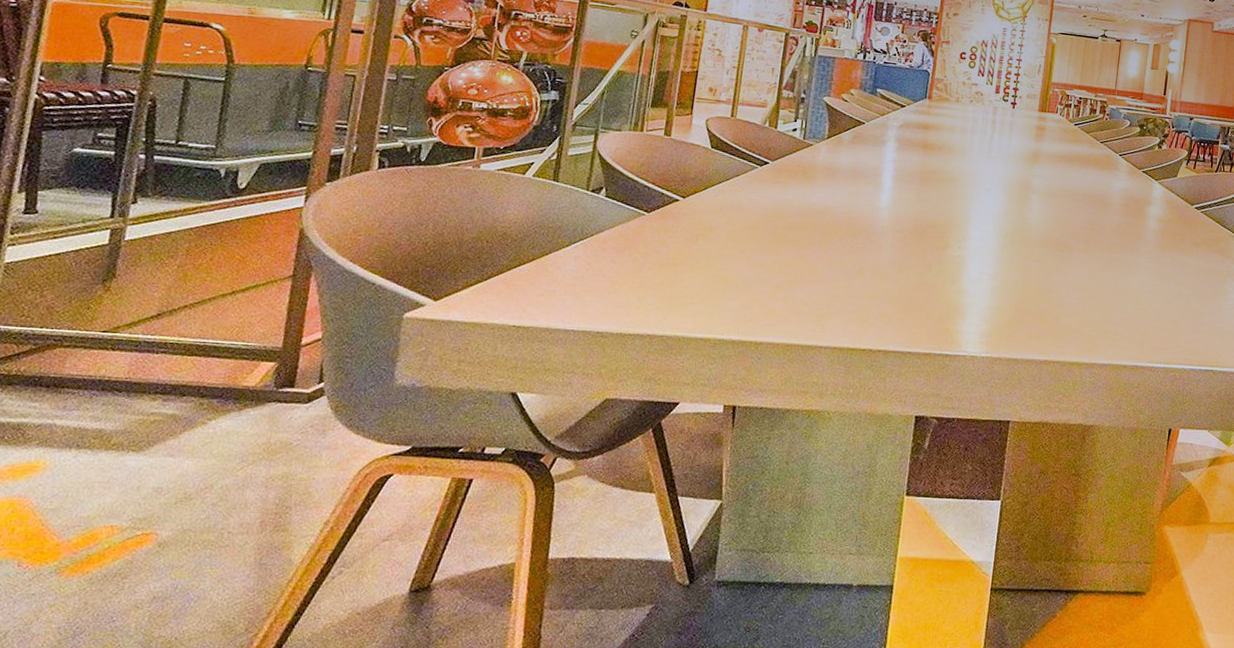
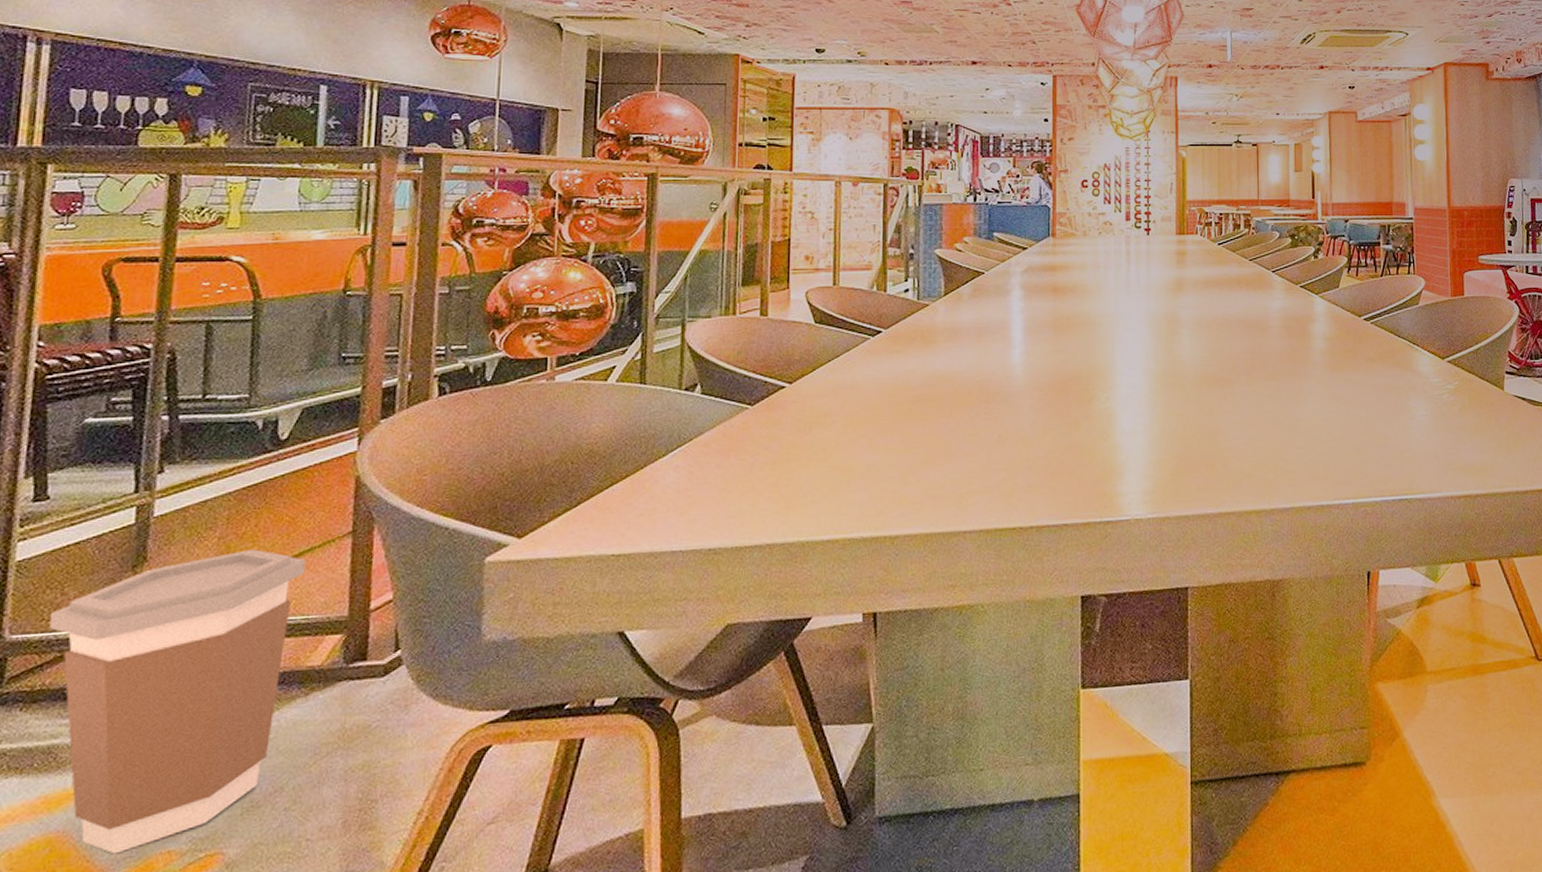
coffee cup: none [28,279,251,522] -> present [50,549,306,855]

